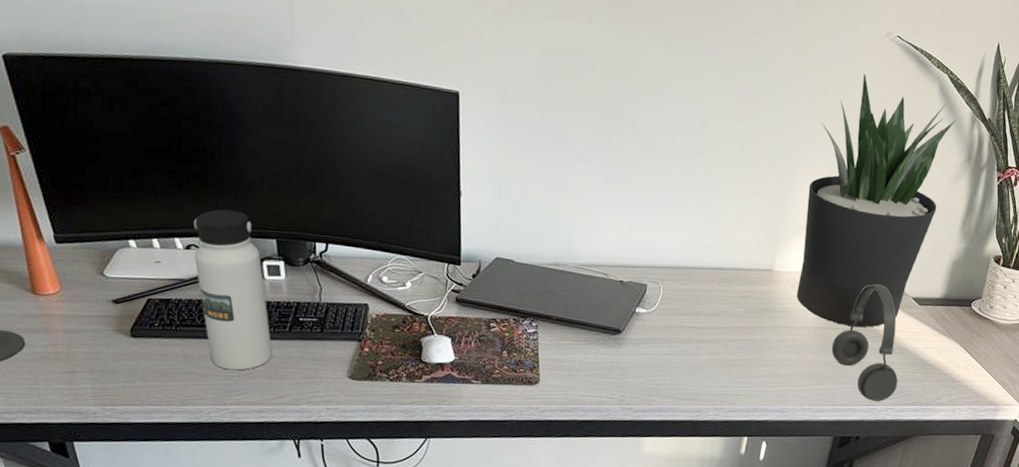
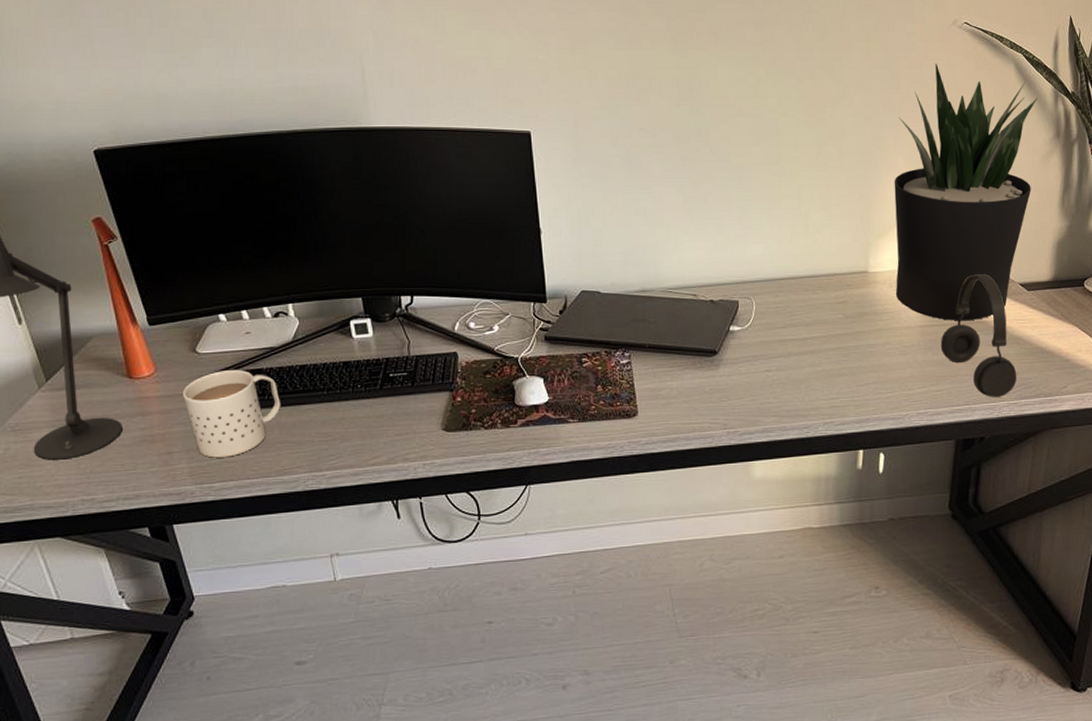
mug: none [88,296,189,382] -> present [183,369,281,458]
water bottle: present [194,209,273,371] -> none [281,273,365,435]

